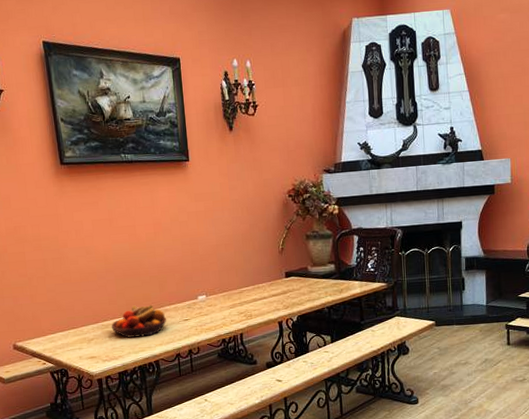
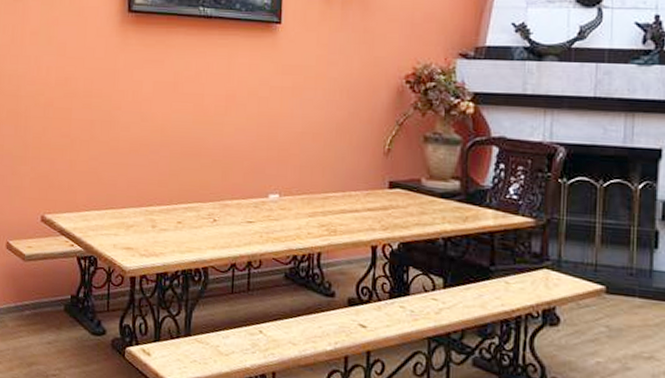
fruit bowl: present [112,305,166,338] -> none [157,192,225,235]

